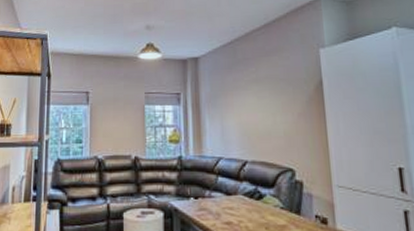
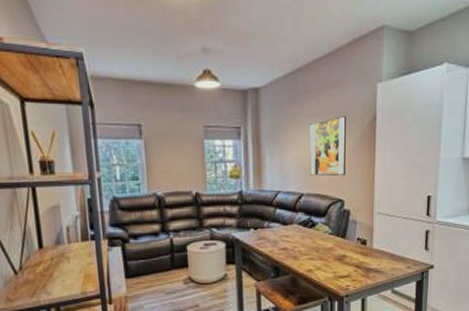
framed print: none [249,81,293,142] -> present [309,116,346,176]

